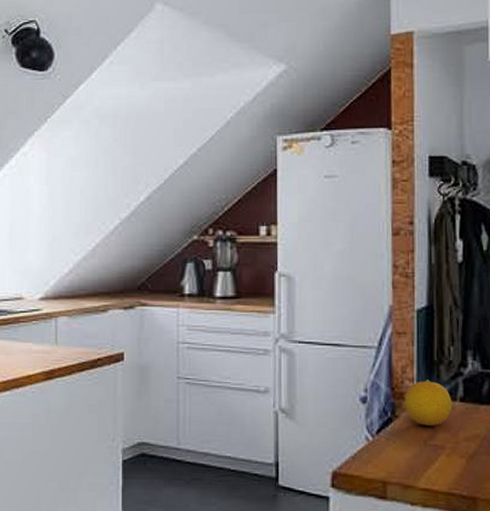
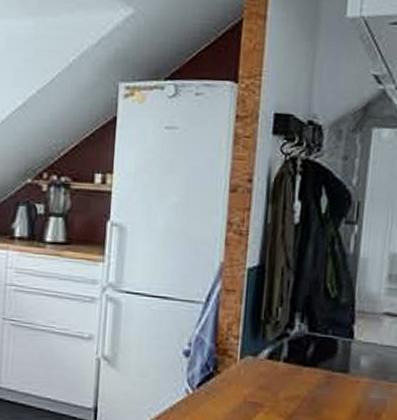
fruit: present [405,380,452,426] -> none [227,338,276,384]

